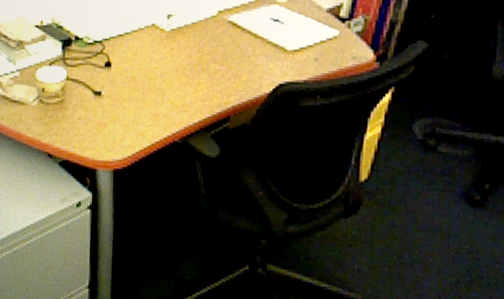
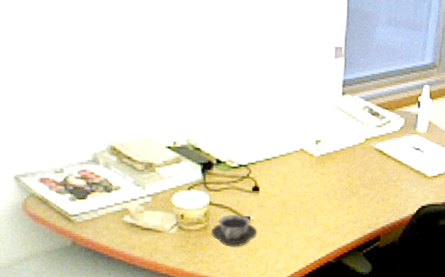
cup: none [66,89,108,122] -> present [211,214,258,247]

